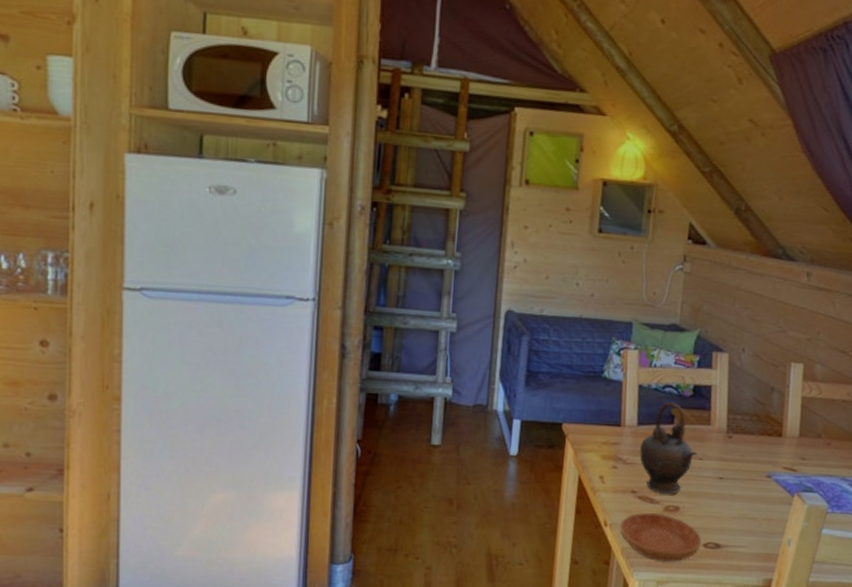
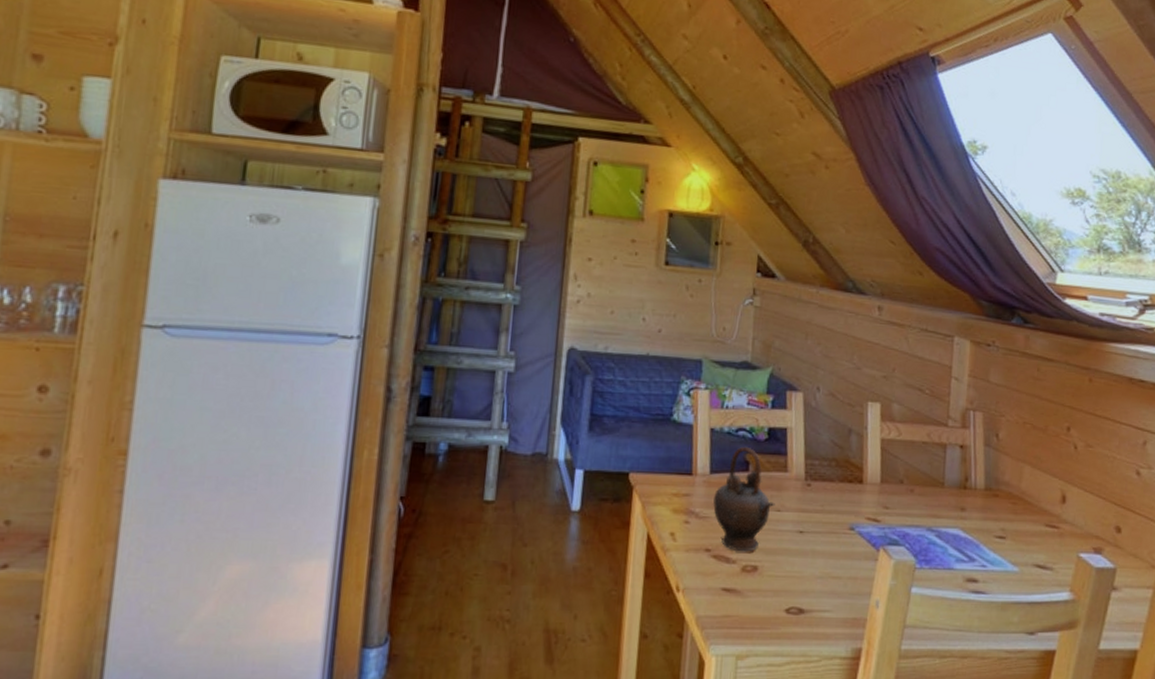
saucer: present [620,513,702,563] -> none [693,574,783,633]

